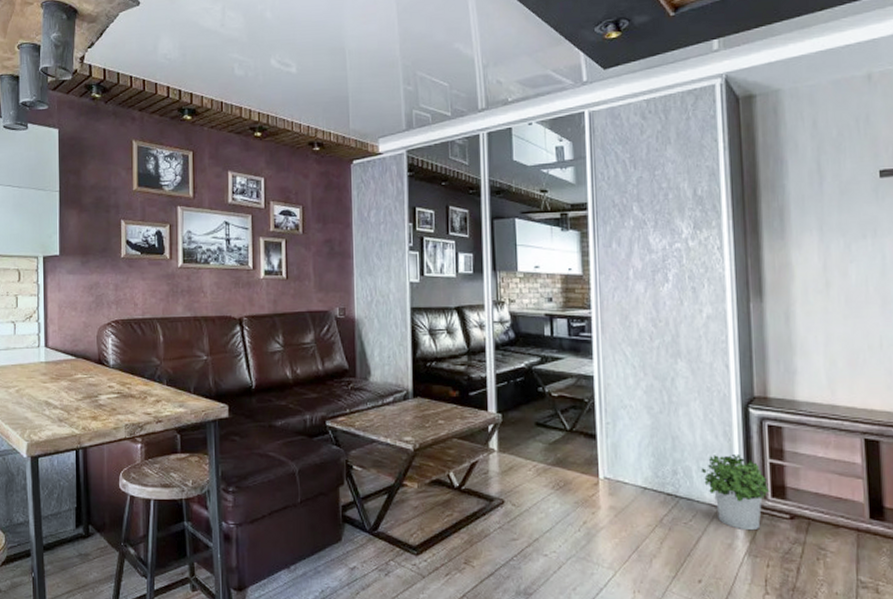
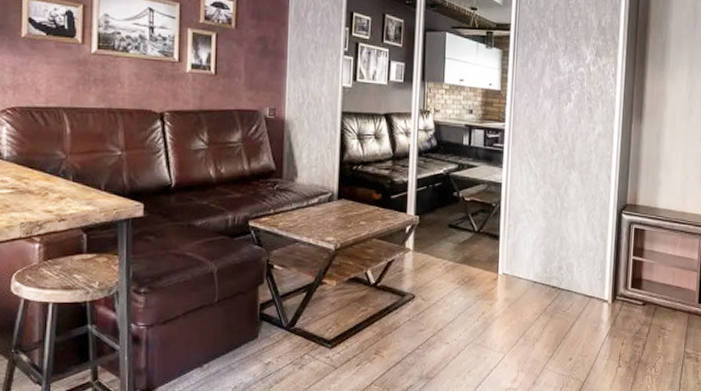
potted plant: present [700,453,770,531] -> none [580,252,631,316]

